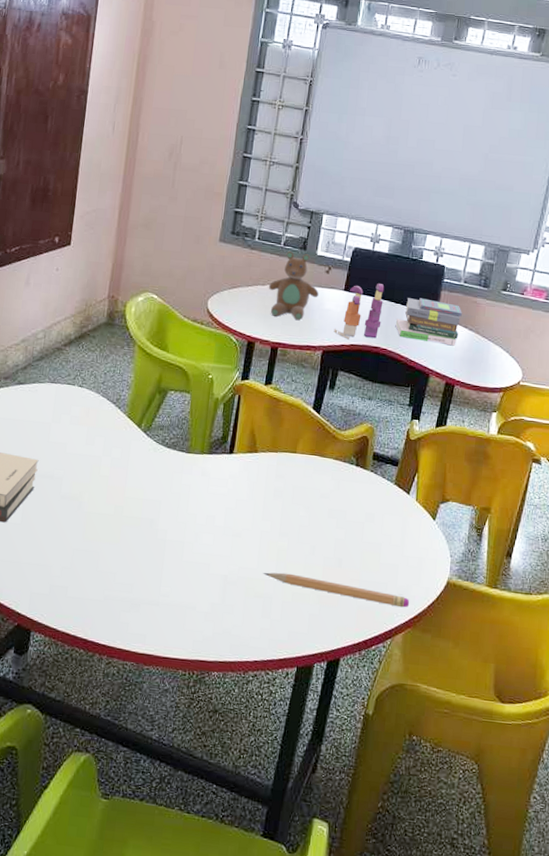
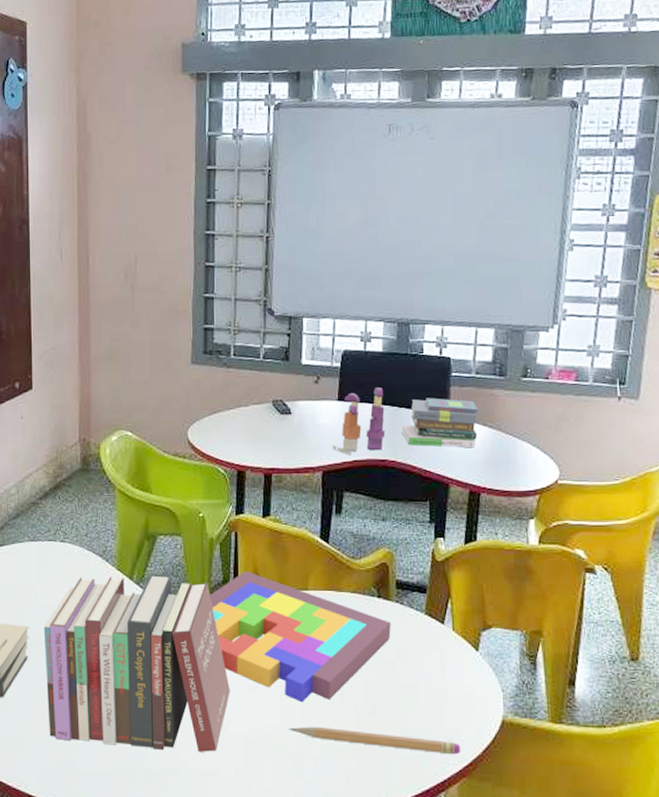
books: none [45,420,216,588] -> present [43,574,230,752]
puzzle: none [208,430,364,551] -> present [210,571,391,703]
stuffed toy: present [268,251,319,321] -> none [252,364,310,441]

